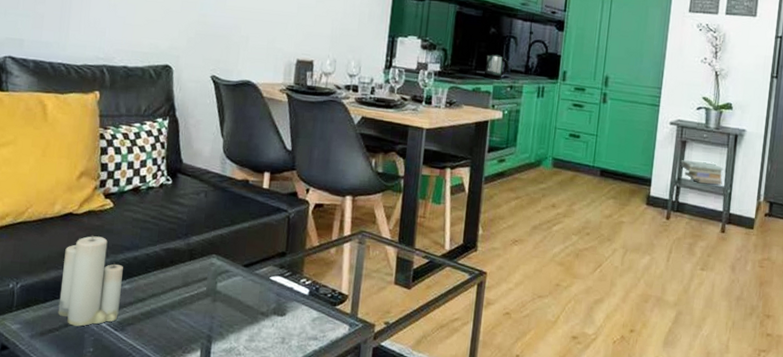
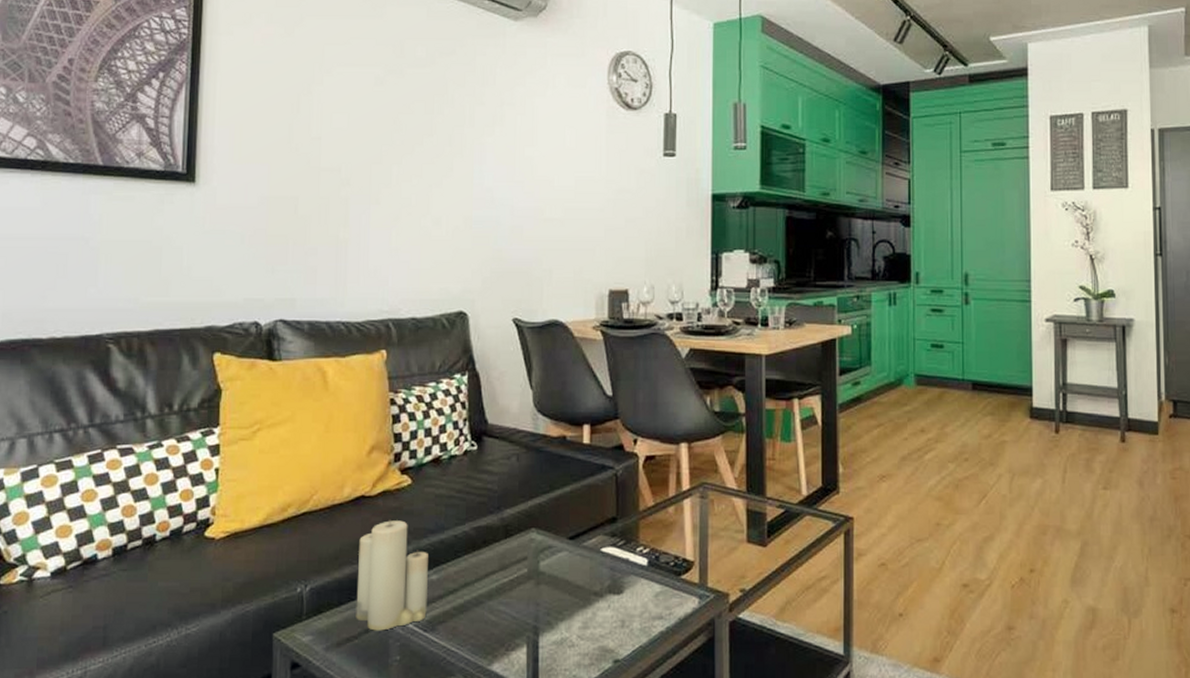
kettle: present [484,53,509,80] -> none [825,260,852,290]
books: present [681,160,724,186] -> none [1065,362,1115,387]

